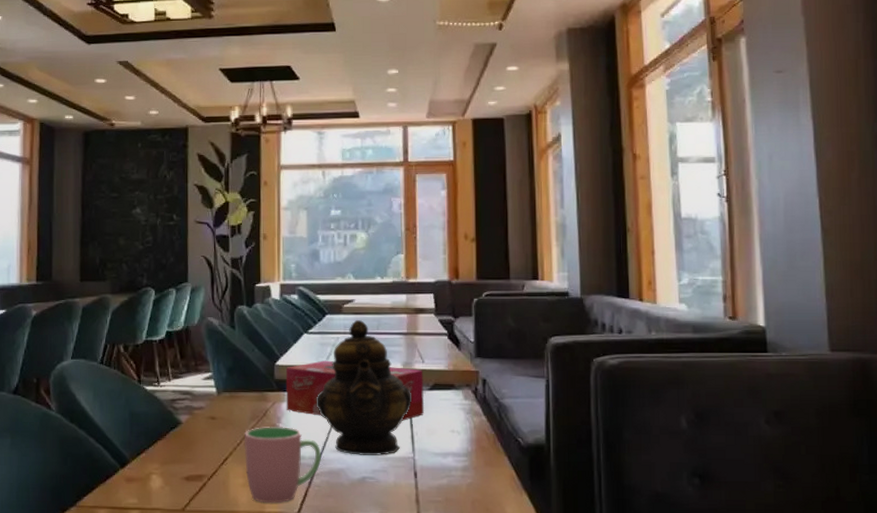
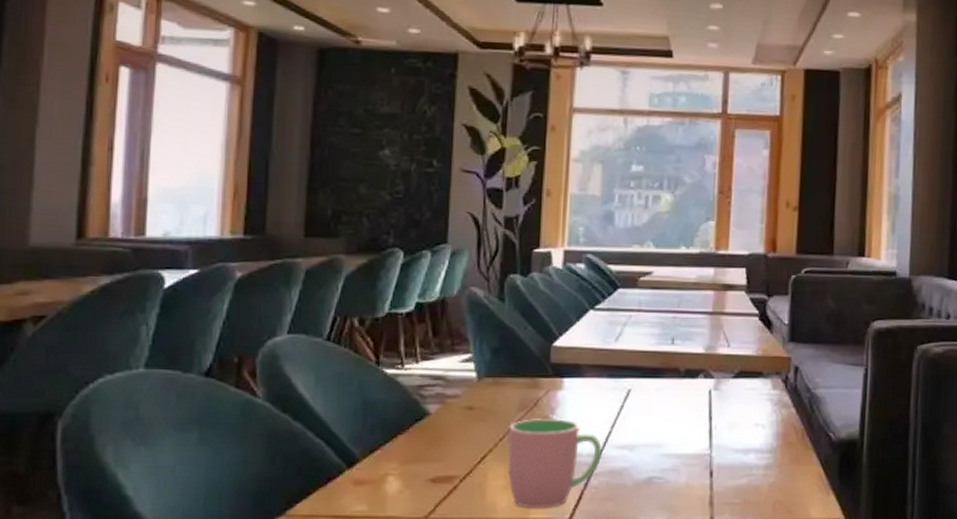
tissue box: present [285,360,424,421] -> none [562,342,728,413]
teapot: present [316,319,412,455] -> none [599,295,714,452]

